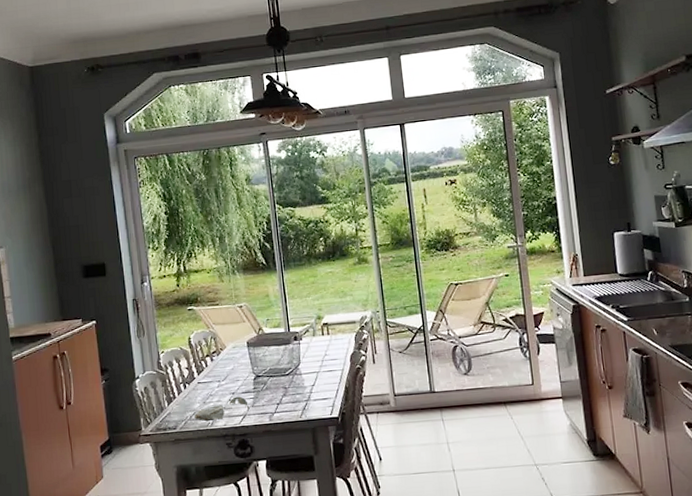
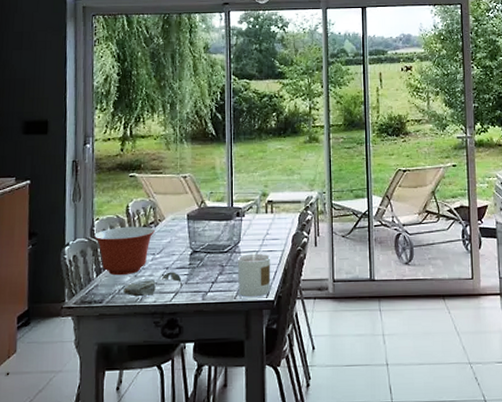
mixing bowl: none [160,355,218,404] -> present [93,226,155,276]
candle: none [299,373,334,416] -> present [237,252,271,298]

